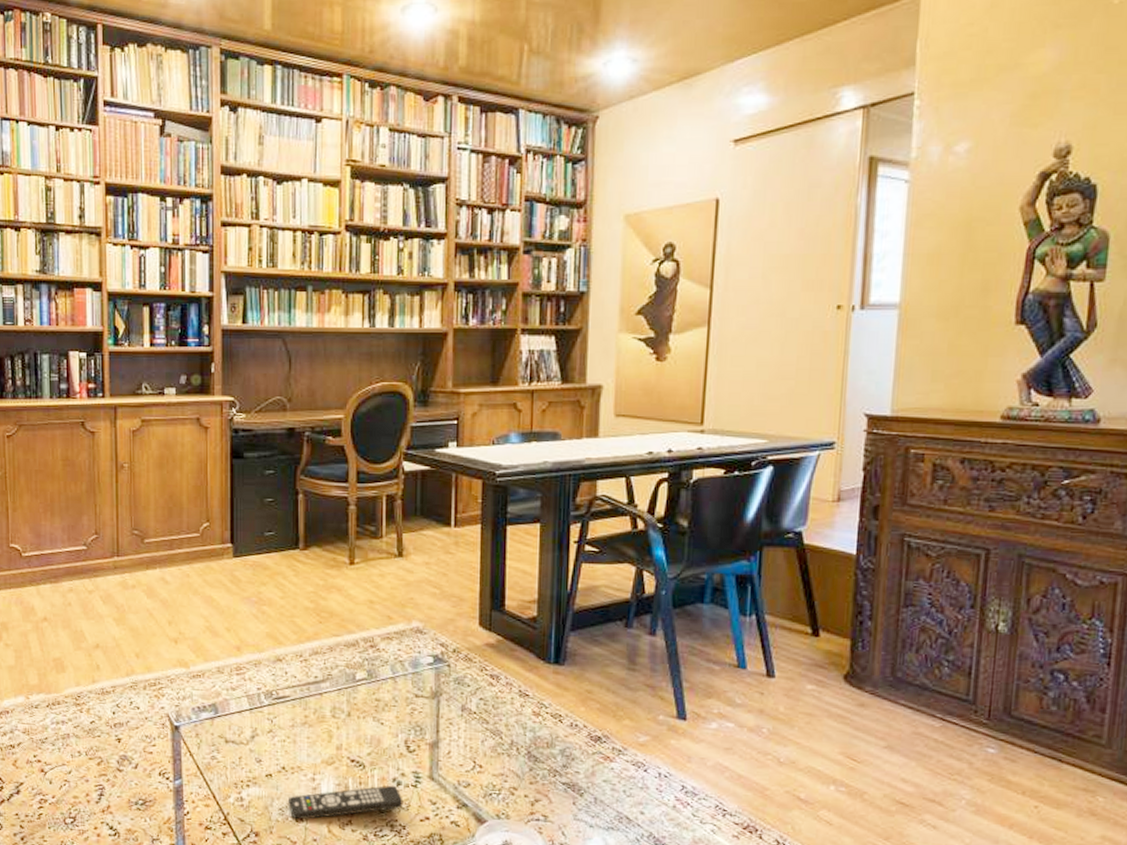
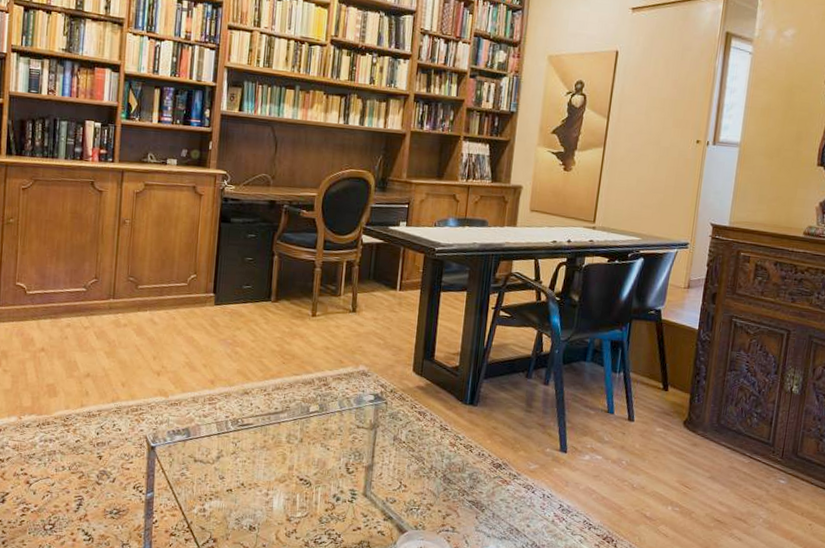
remote control: present [289,785,404,819] -> none [244,500,341,528]

